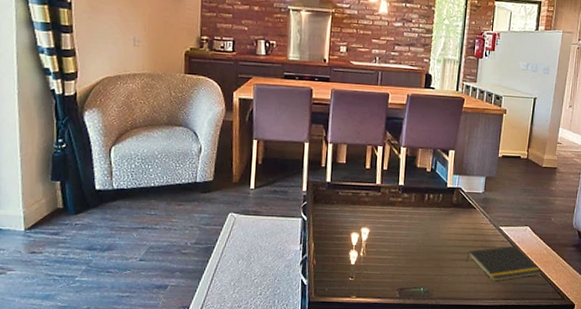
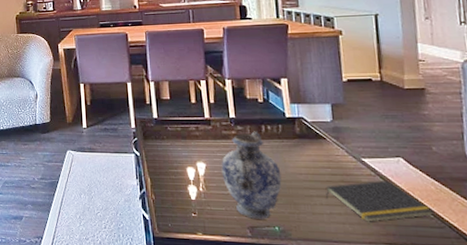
decorative vase: none [383,199,434,282] -> present [221,131,282,219]

